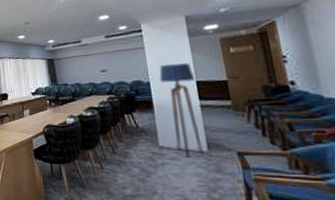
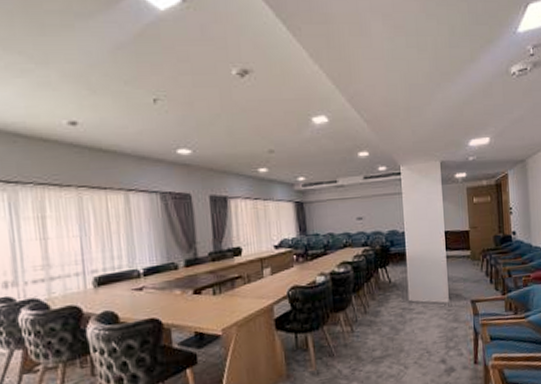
floor lamp: present [159,63,203,157] -> none [414,212,445,310]

